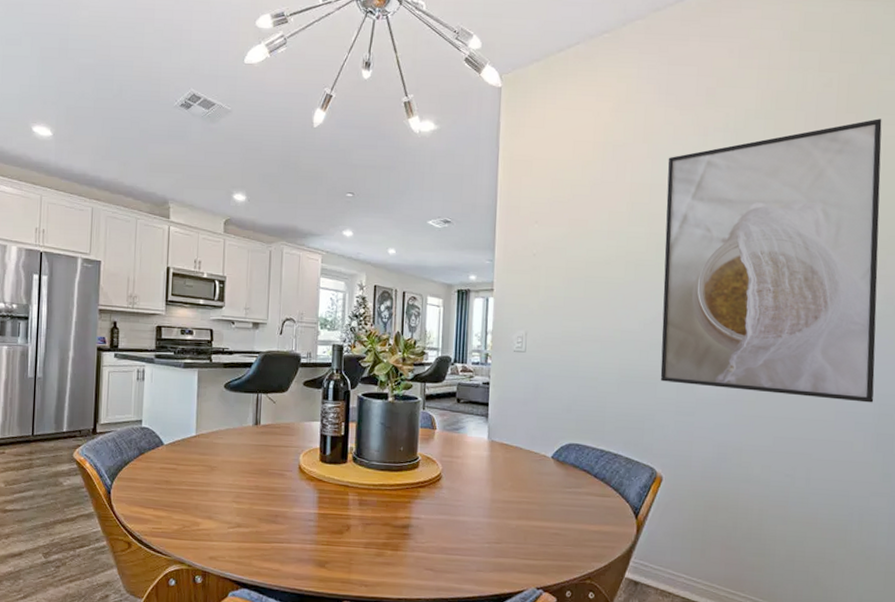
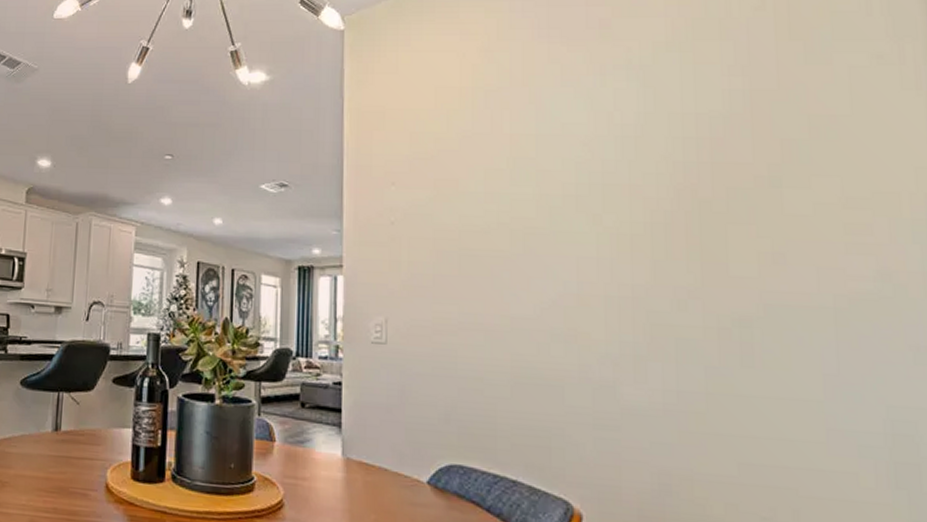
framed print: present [660,118,882,403] -> none [556,45,882,418]

